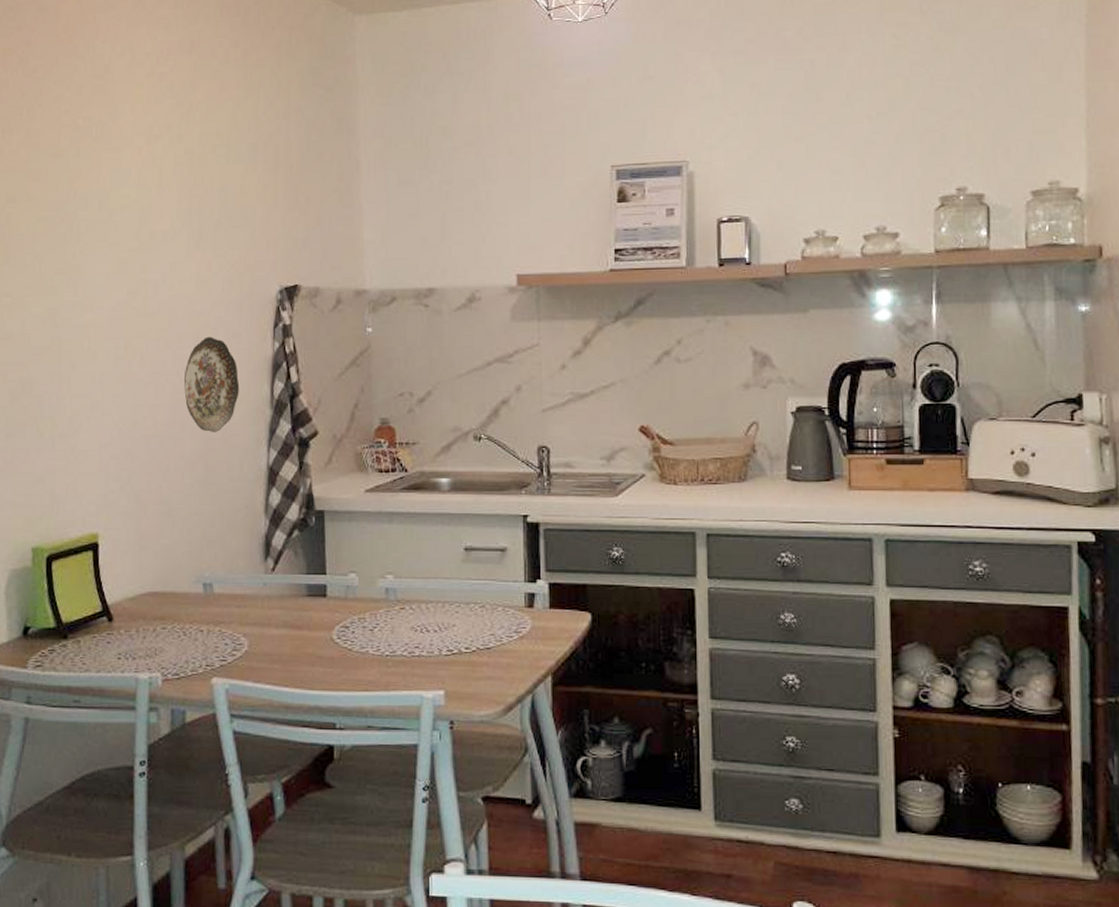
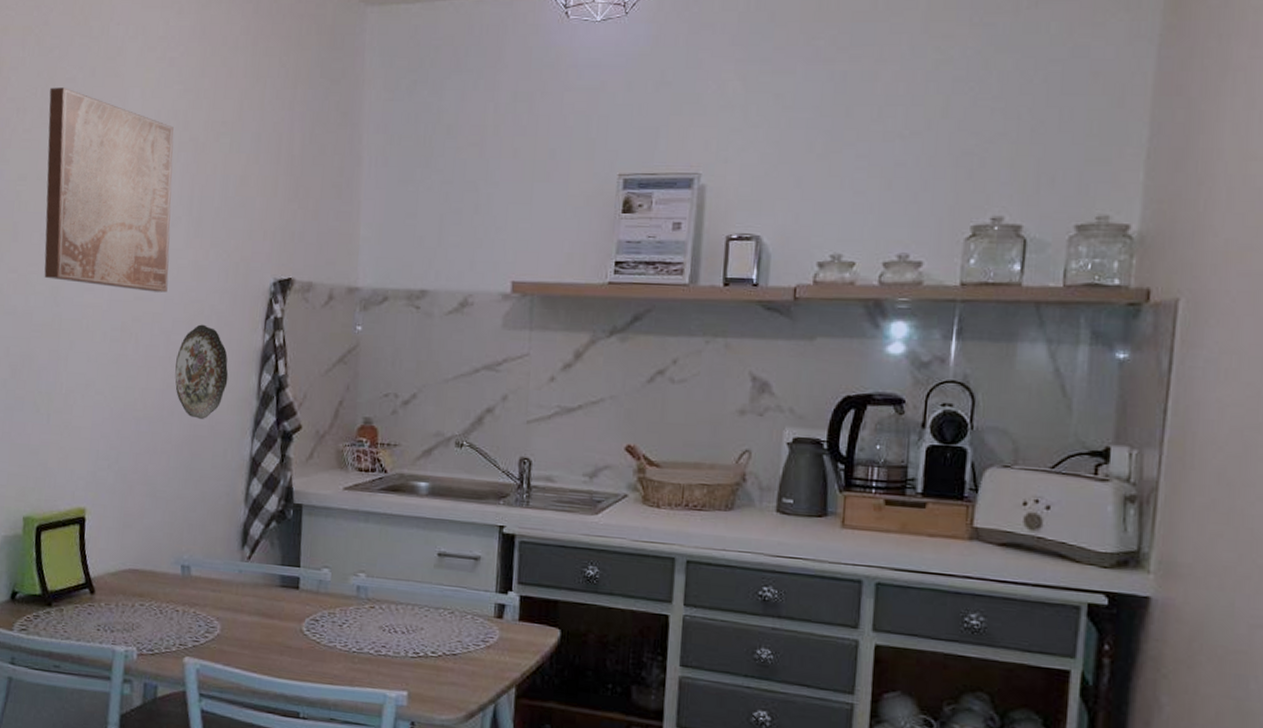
wall art: none [36,107,172,307] -> present [44,87,174,293]

